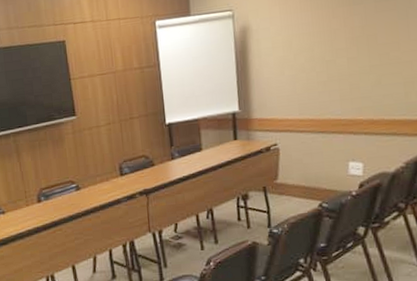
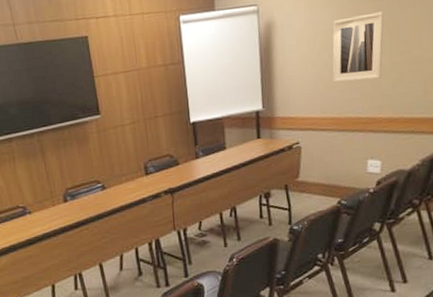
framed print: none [308,15,361,85] -> present [332,11,384,83]

